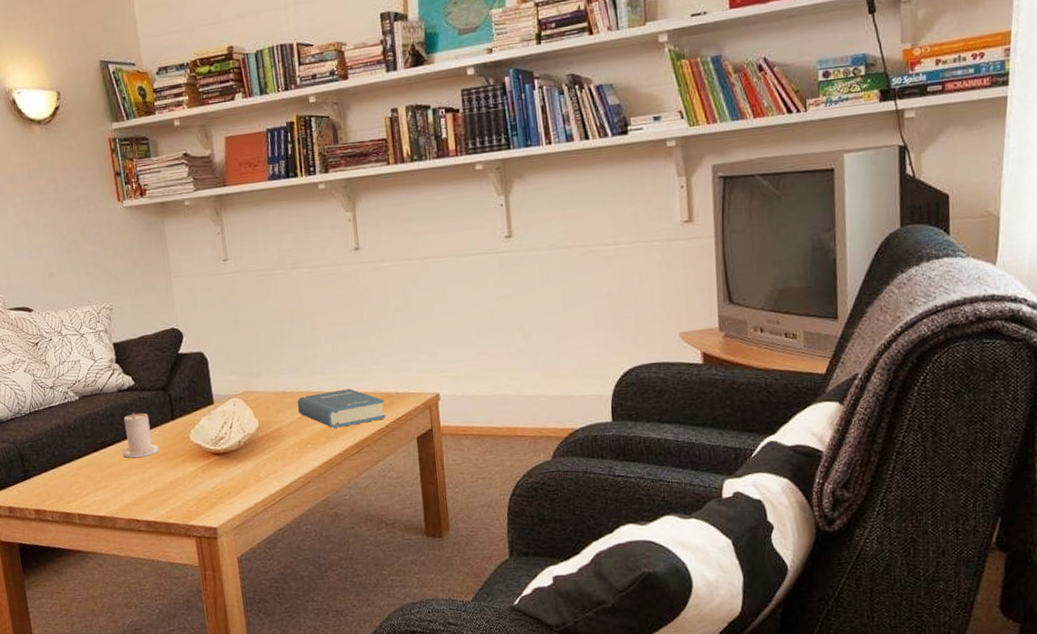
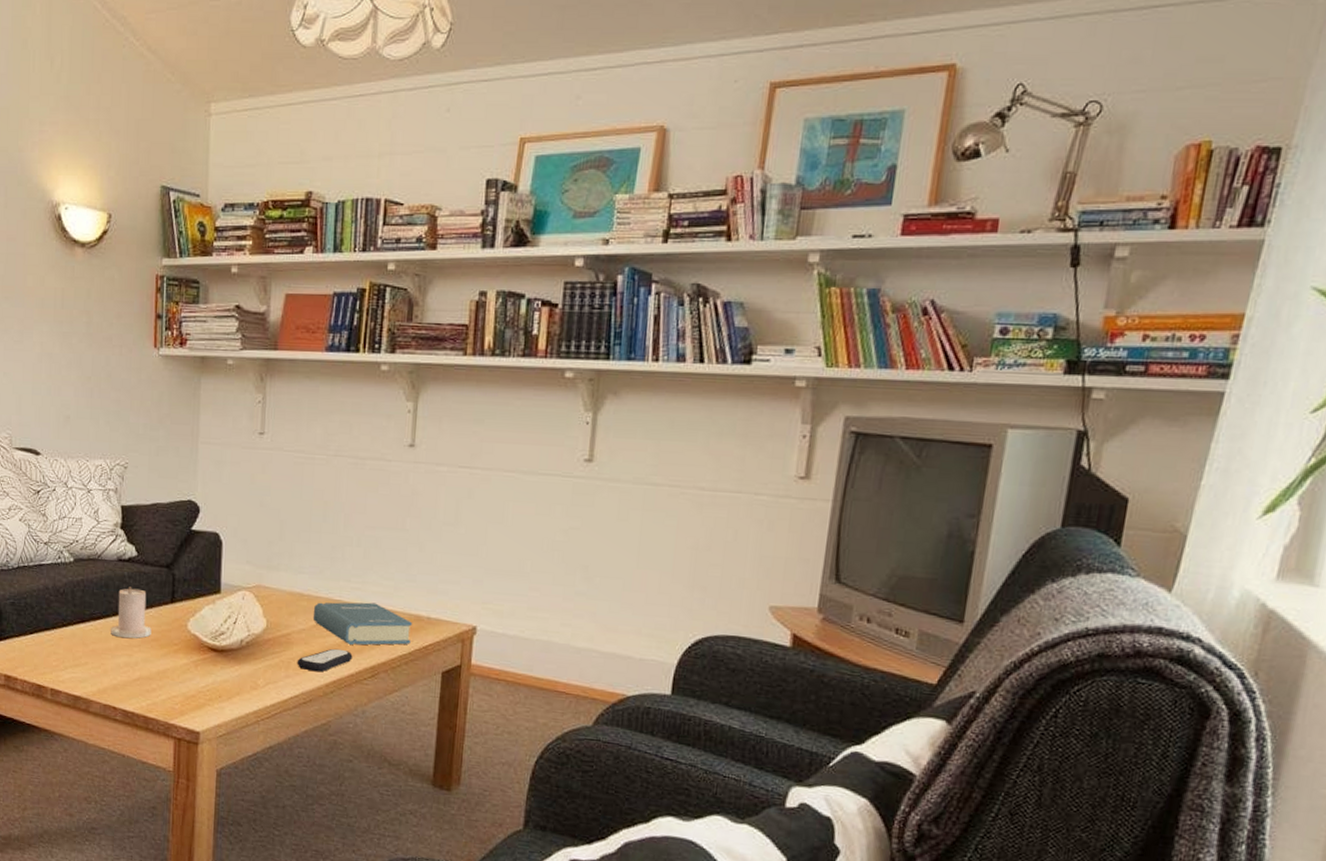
remote control: none [291,433,338,457] -> present [297,648,353,673]

